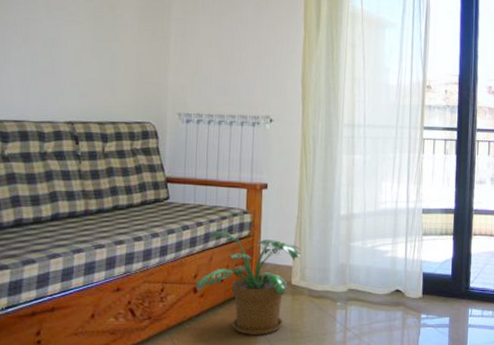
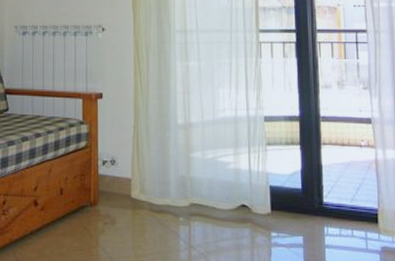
potted plant: present [197,230,301,335] -> none [37,141,139,252]

